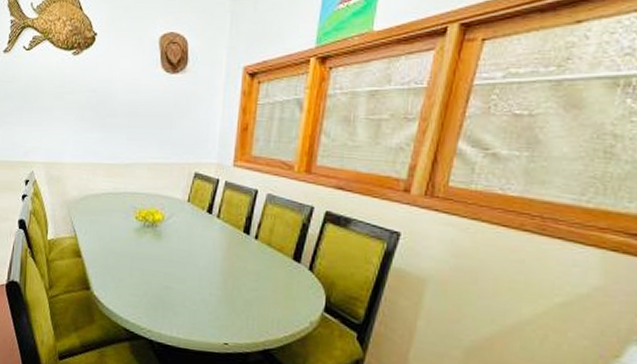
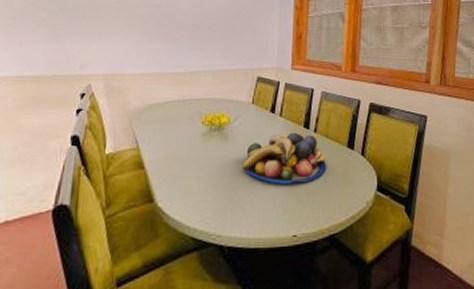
fruit bowl: none [175,236,267,291] -> present [243,132,327,184]

